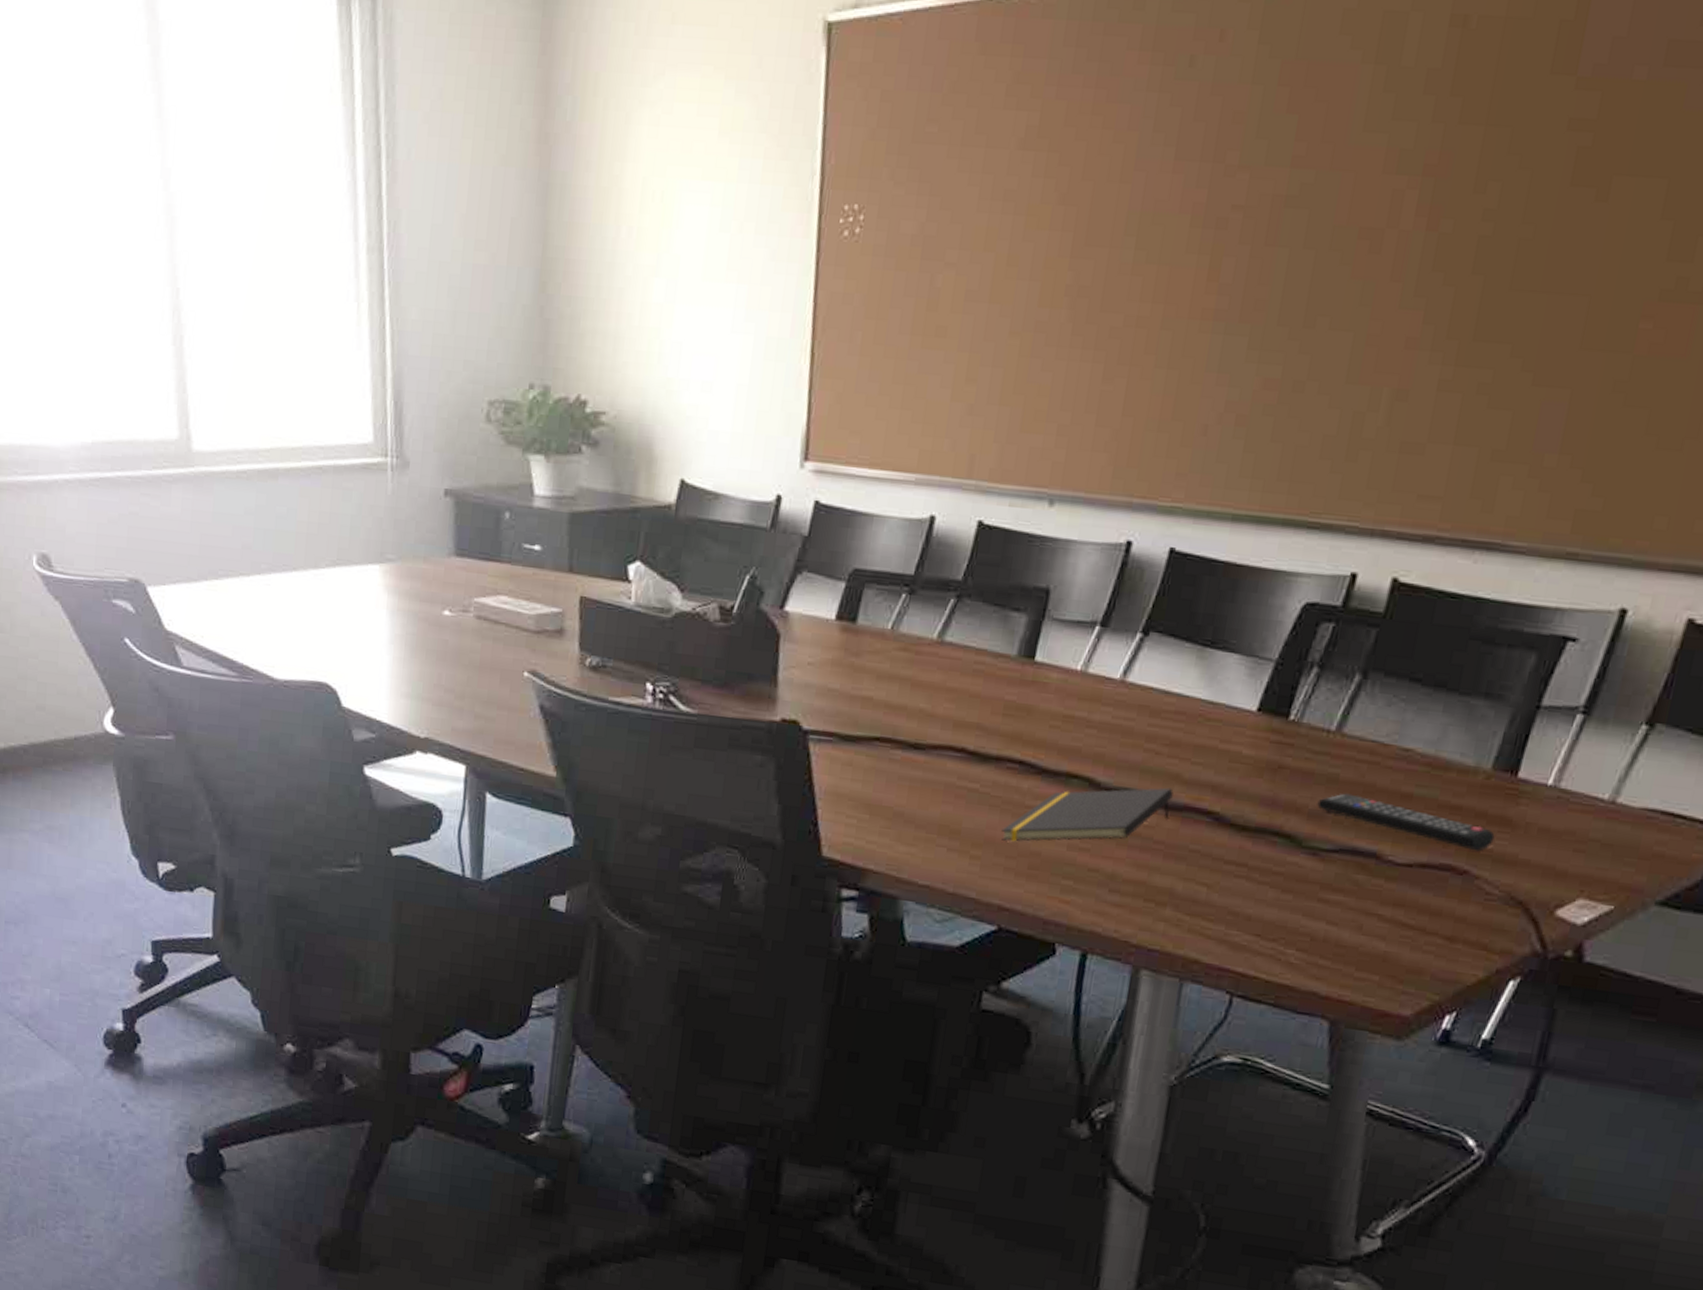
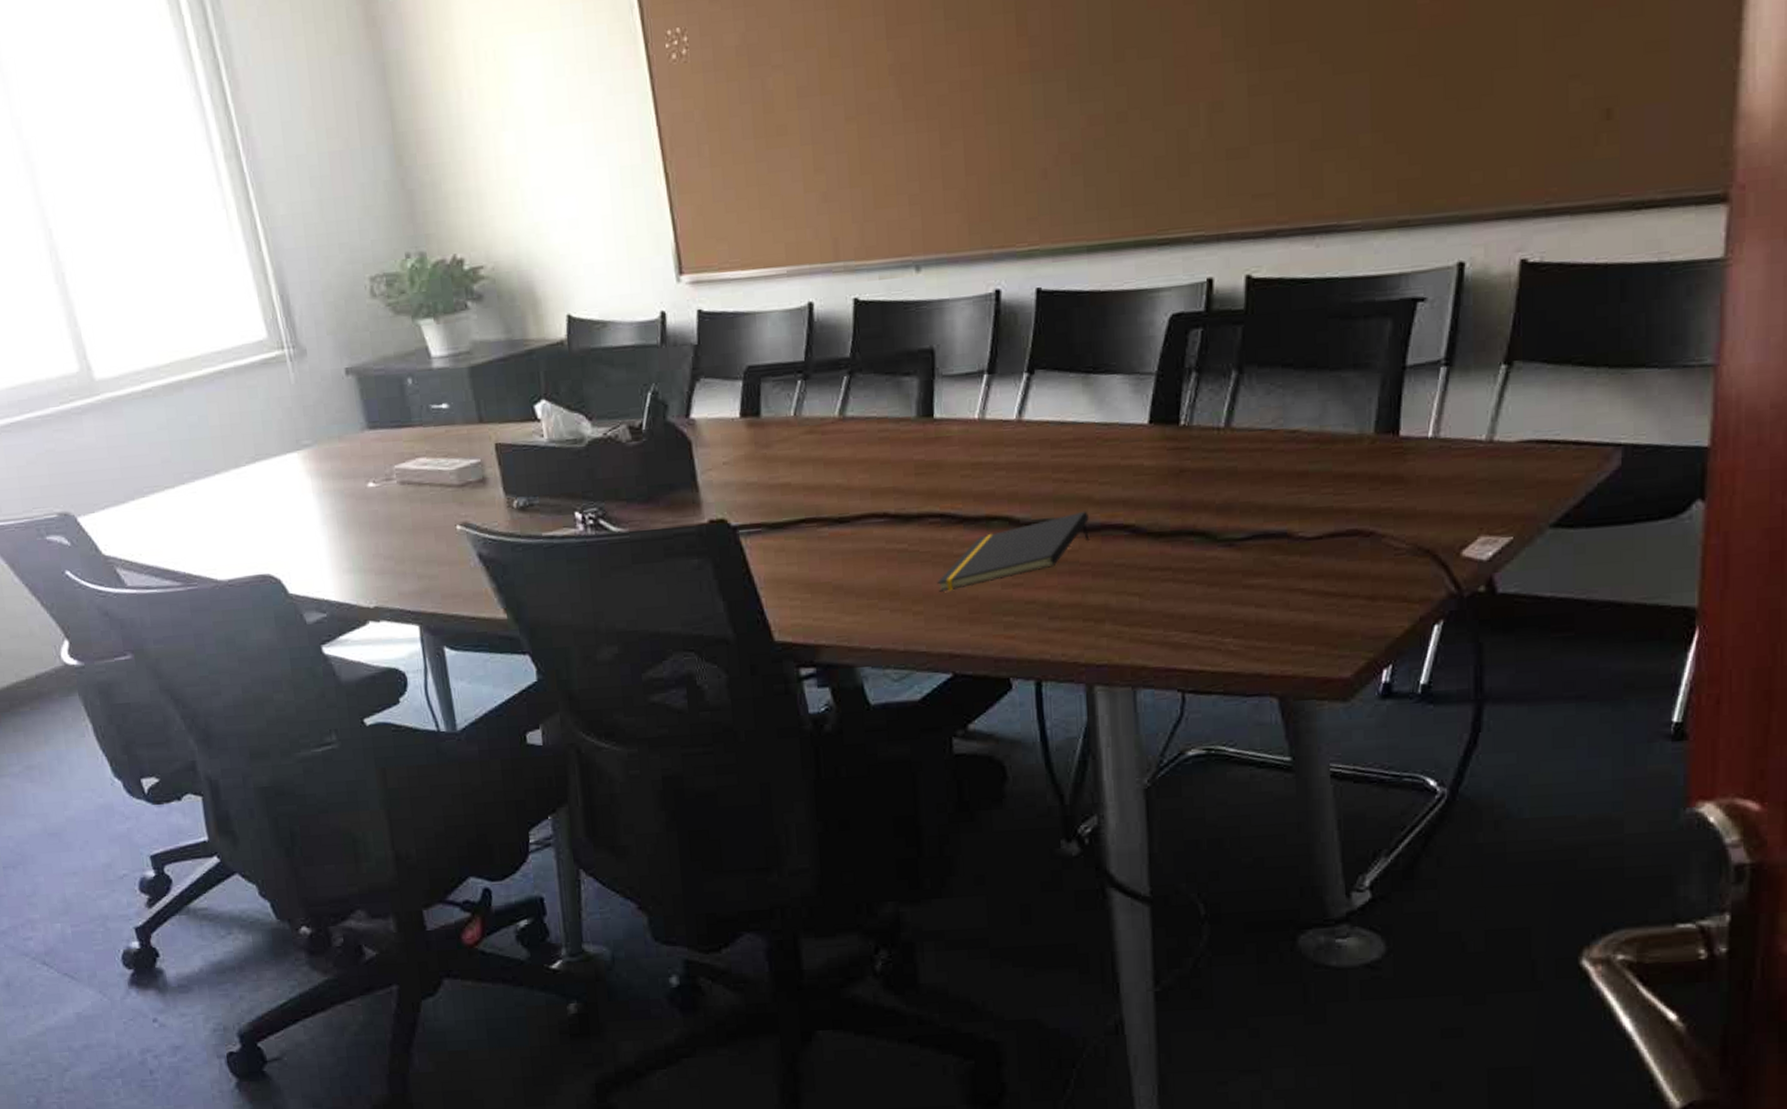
remote control: present [1317,793,1495,852] -> none [1223,482,1391,512]

